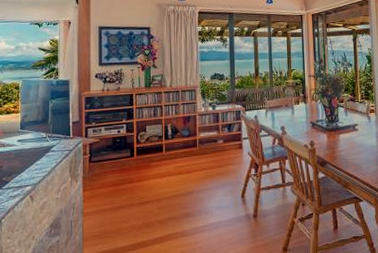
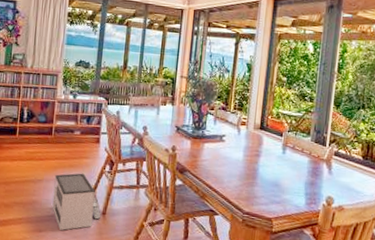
architectural model: none [204,180,253,239] -> present [52,173,101,230]

